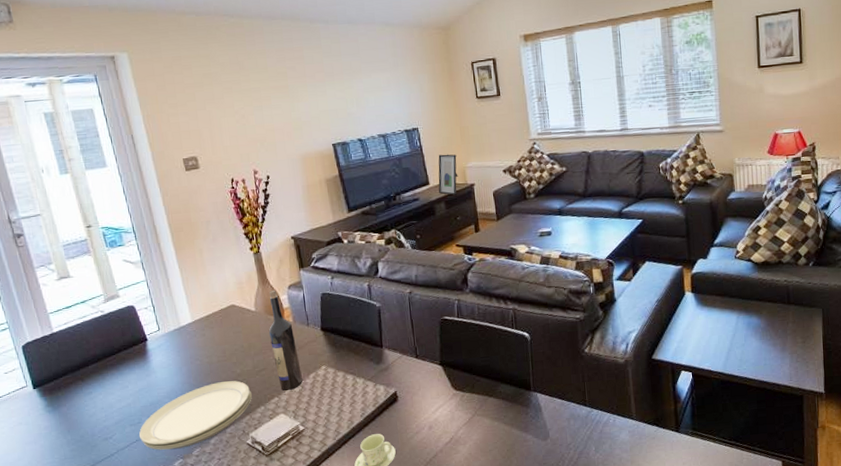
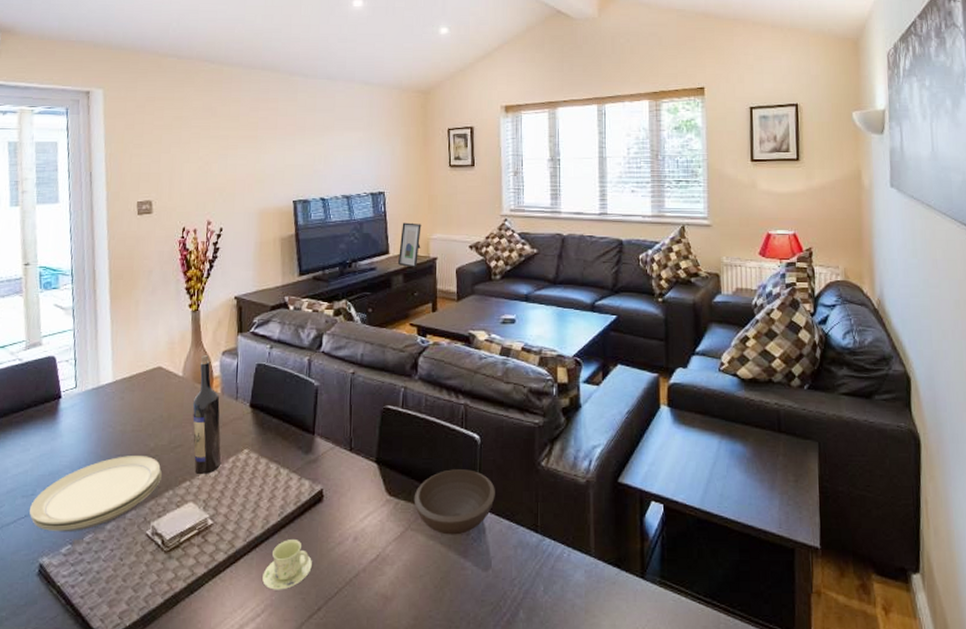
bowl: none [477,362,547,416] -> present [414,469,495,535]

